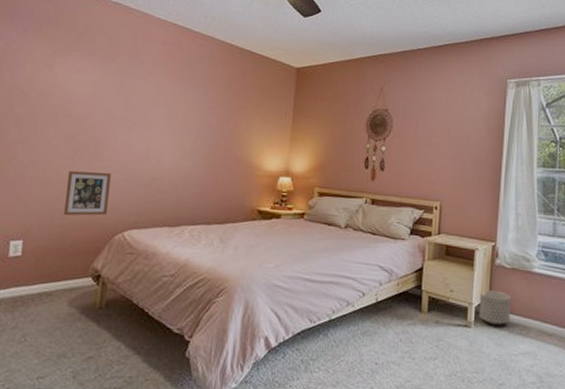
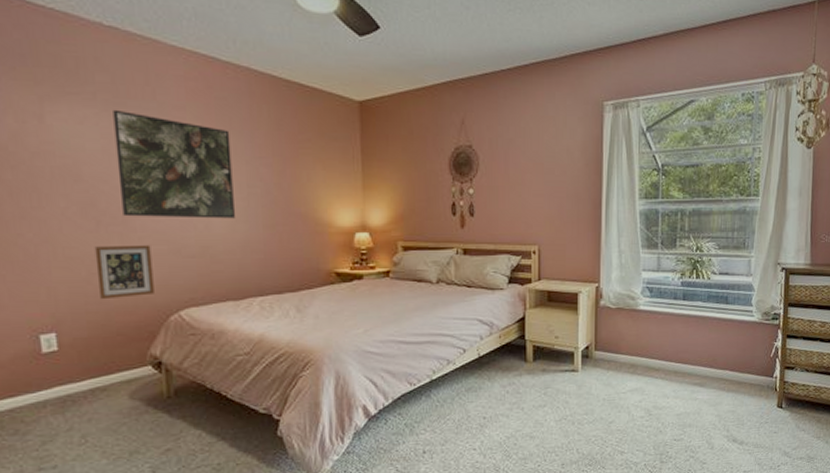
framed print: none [95,64,190,157] -> present [113,109,235,219]
planter: present [478,290,511,326] -> none [585,332,617,367]

